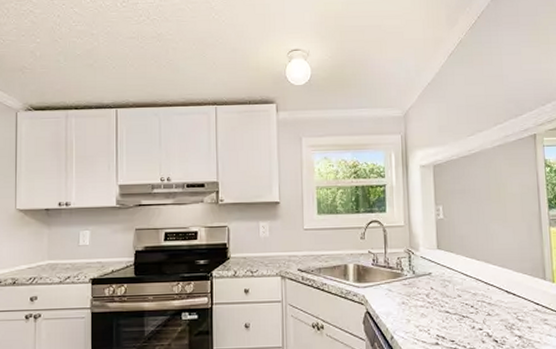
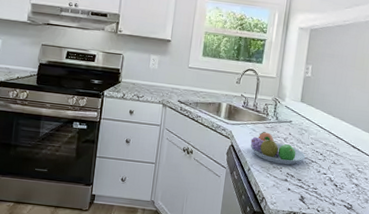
fruit bowl: none [388,289,455,326] -> present [250,131,306,165]

